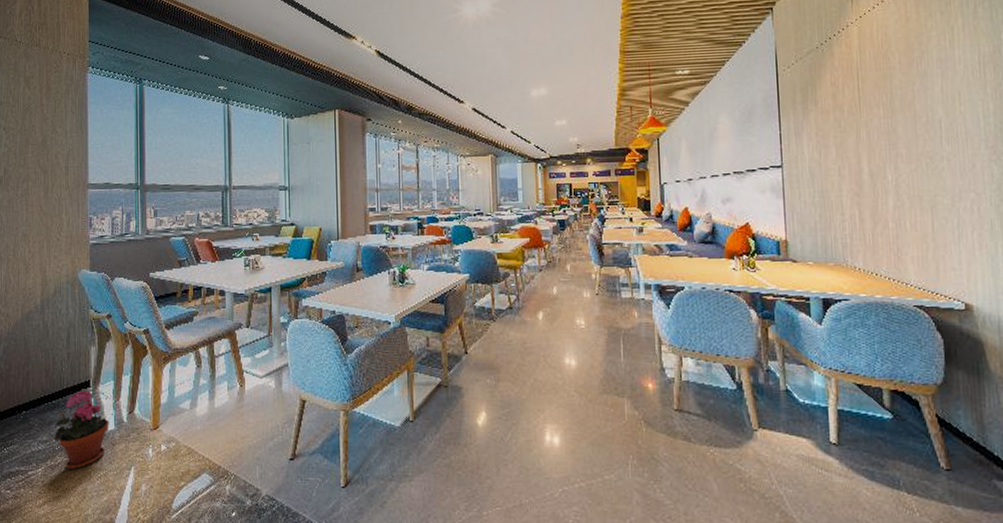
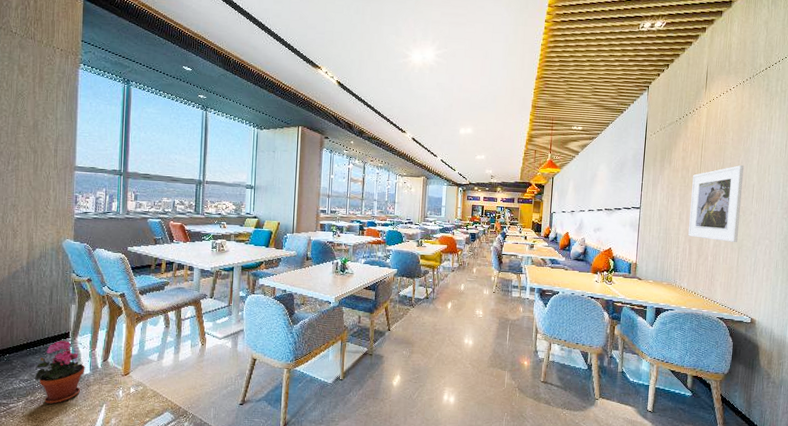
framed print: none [851,94,928,200] -> present [688,164,745,242]

